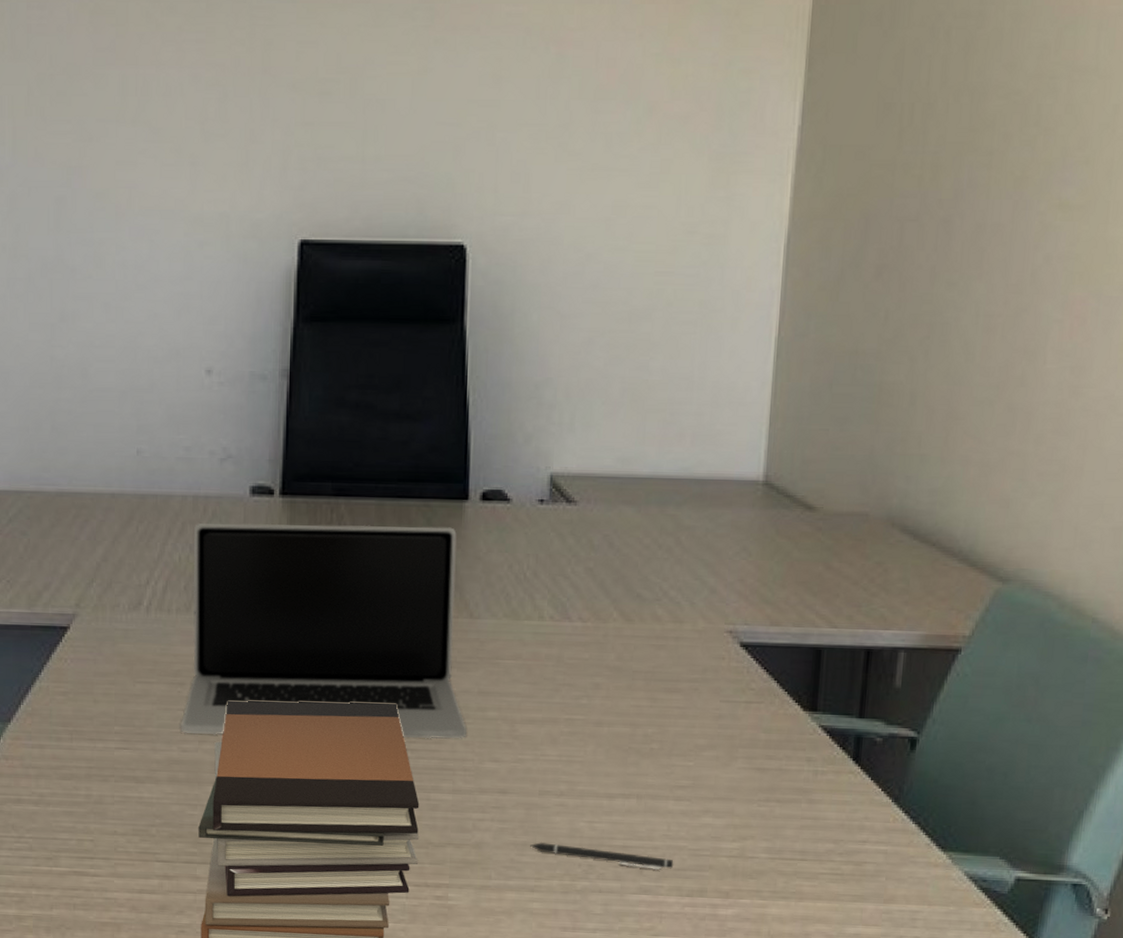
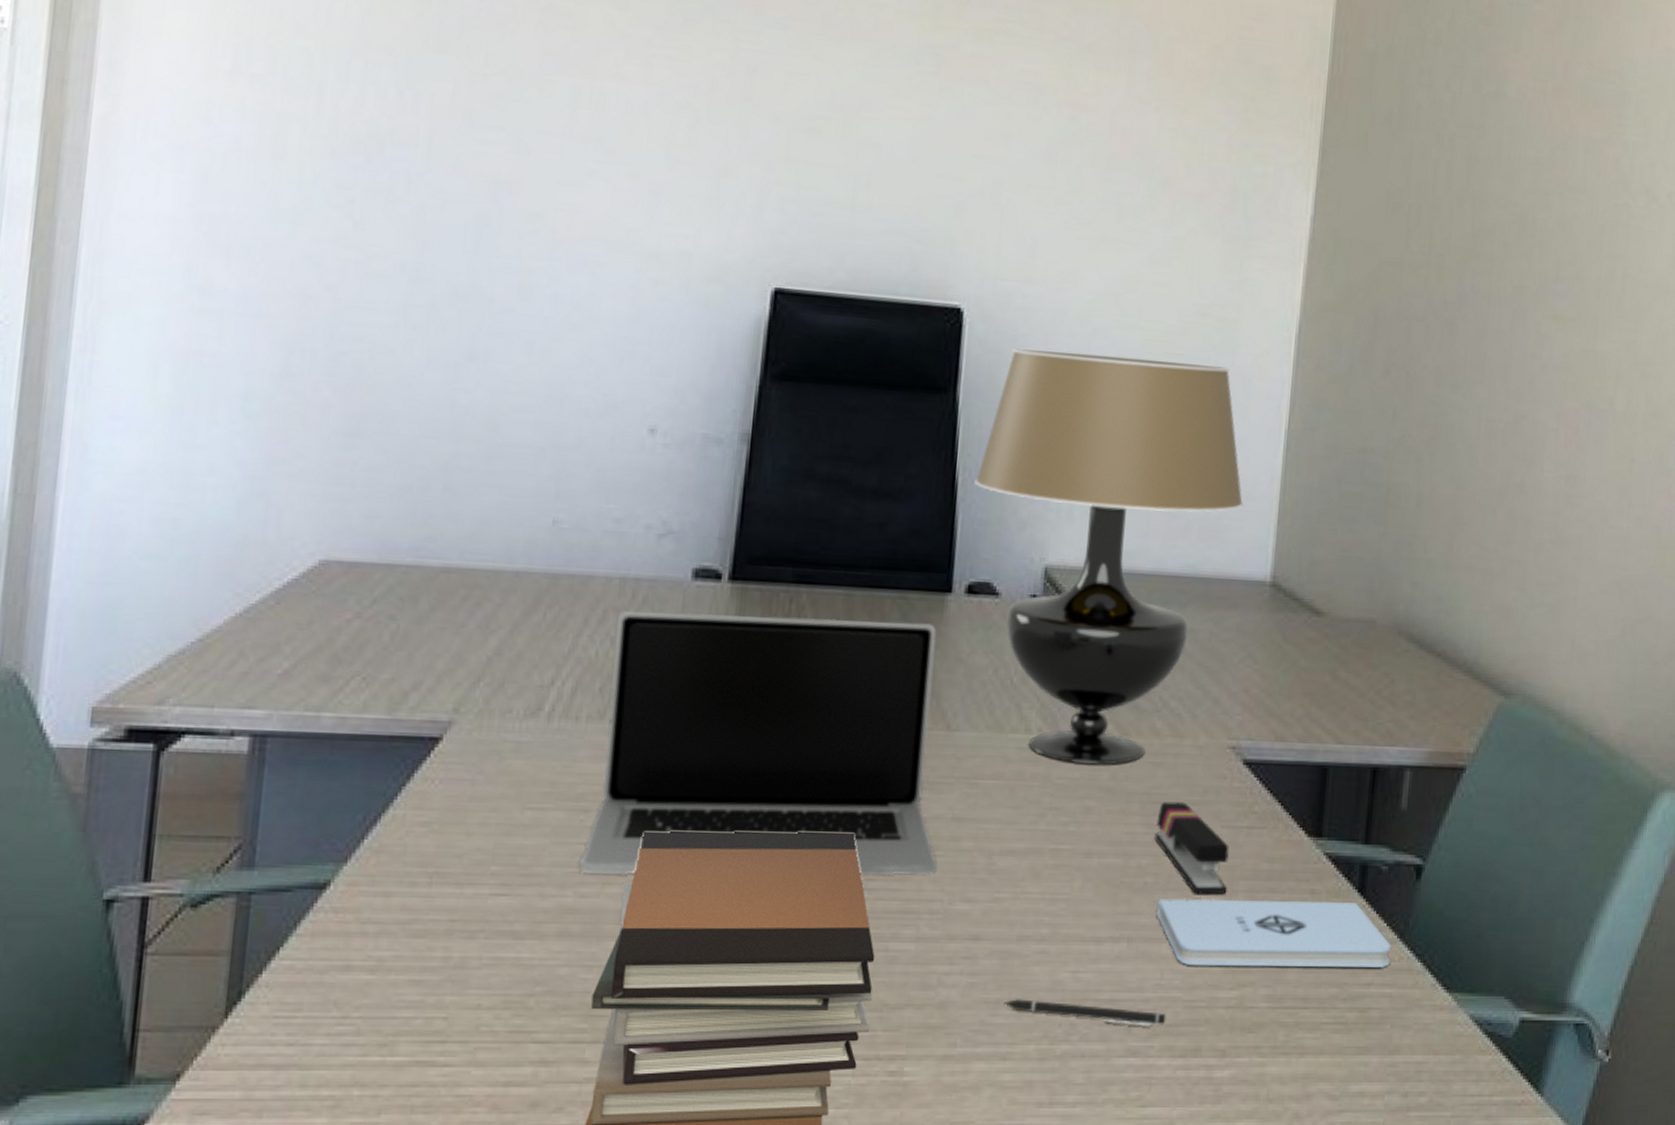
table lamp: none [484,277,736,648] -> present [975,348,1244,765]
stapler: none [658,679,728,760] -> present [1154,802,1229,894]
notepad: none [663,762,886,827] -> present [1157,898,1391,967]

